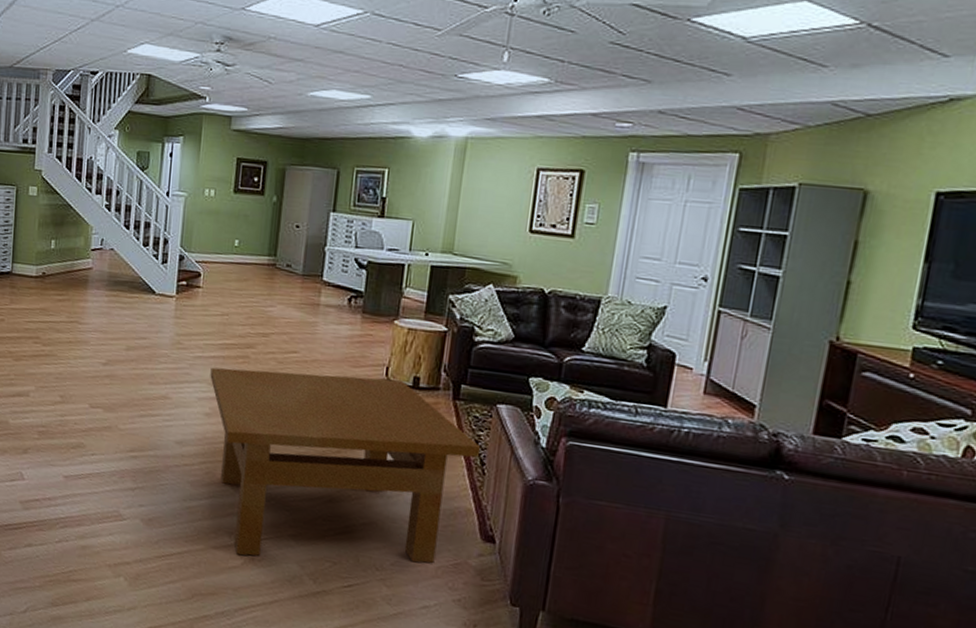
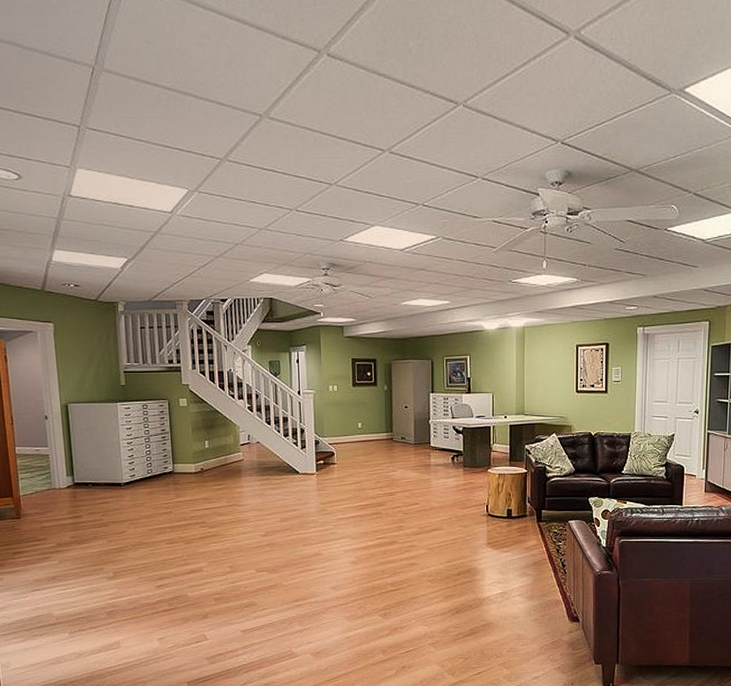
table: present [210,367,481,564] -> none [352,513,561,667]

